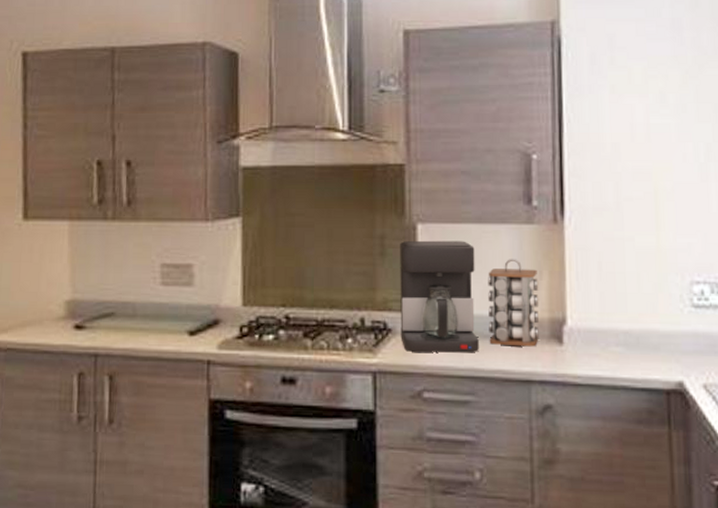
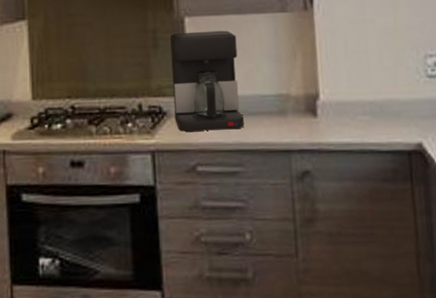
spice rack: present [488,259,540,347] -> none [249,44,297,121]

